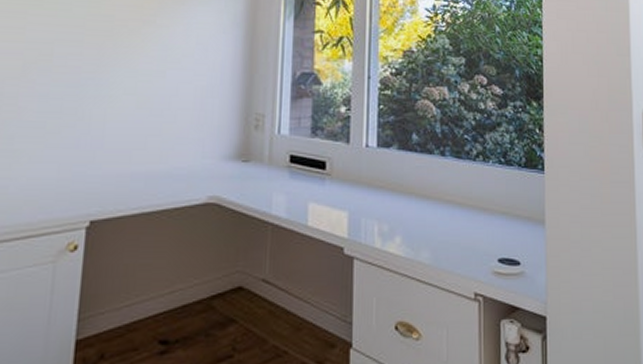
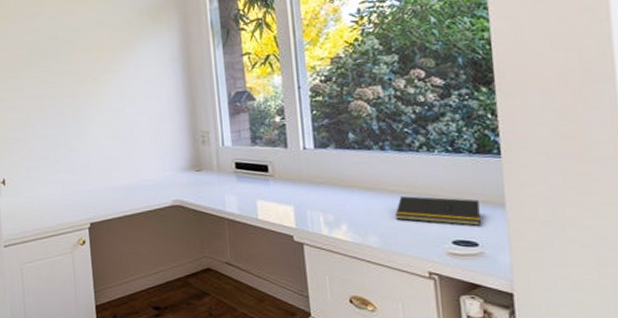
notepad: none [449,208,523,243] -> present [396,196,481,226]

